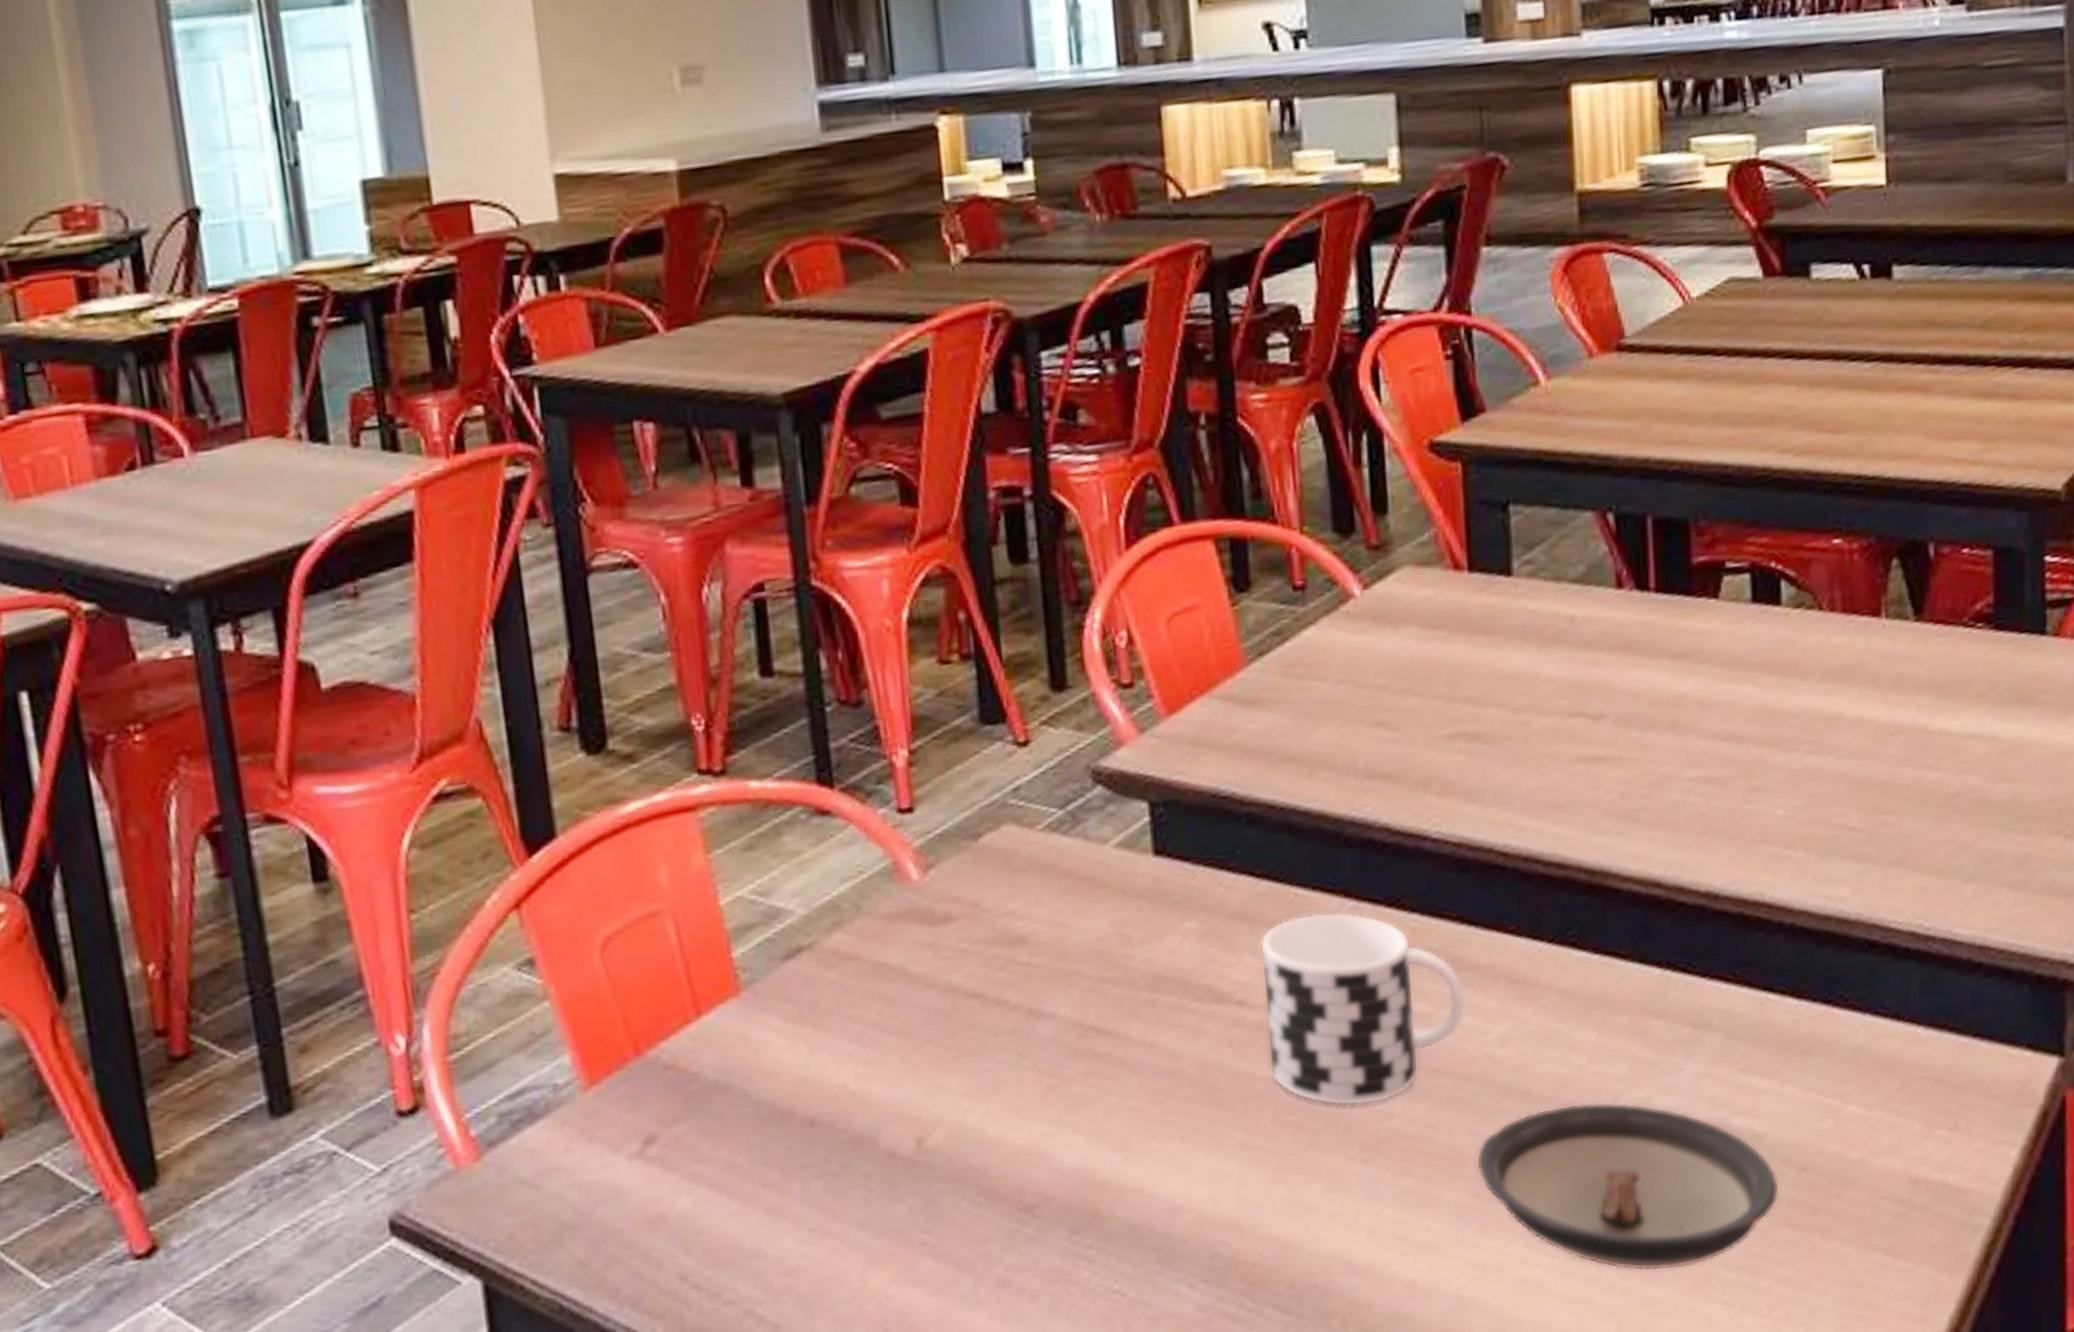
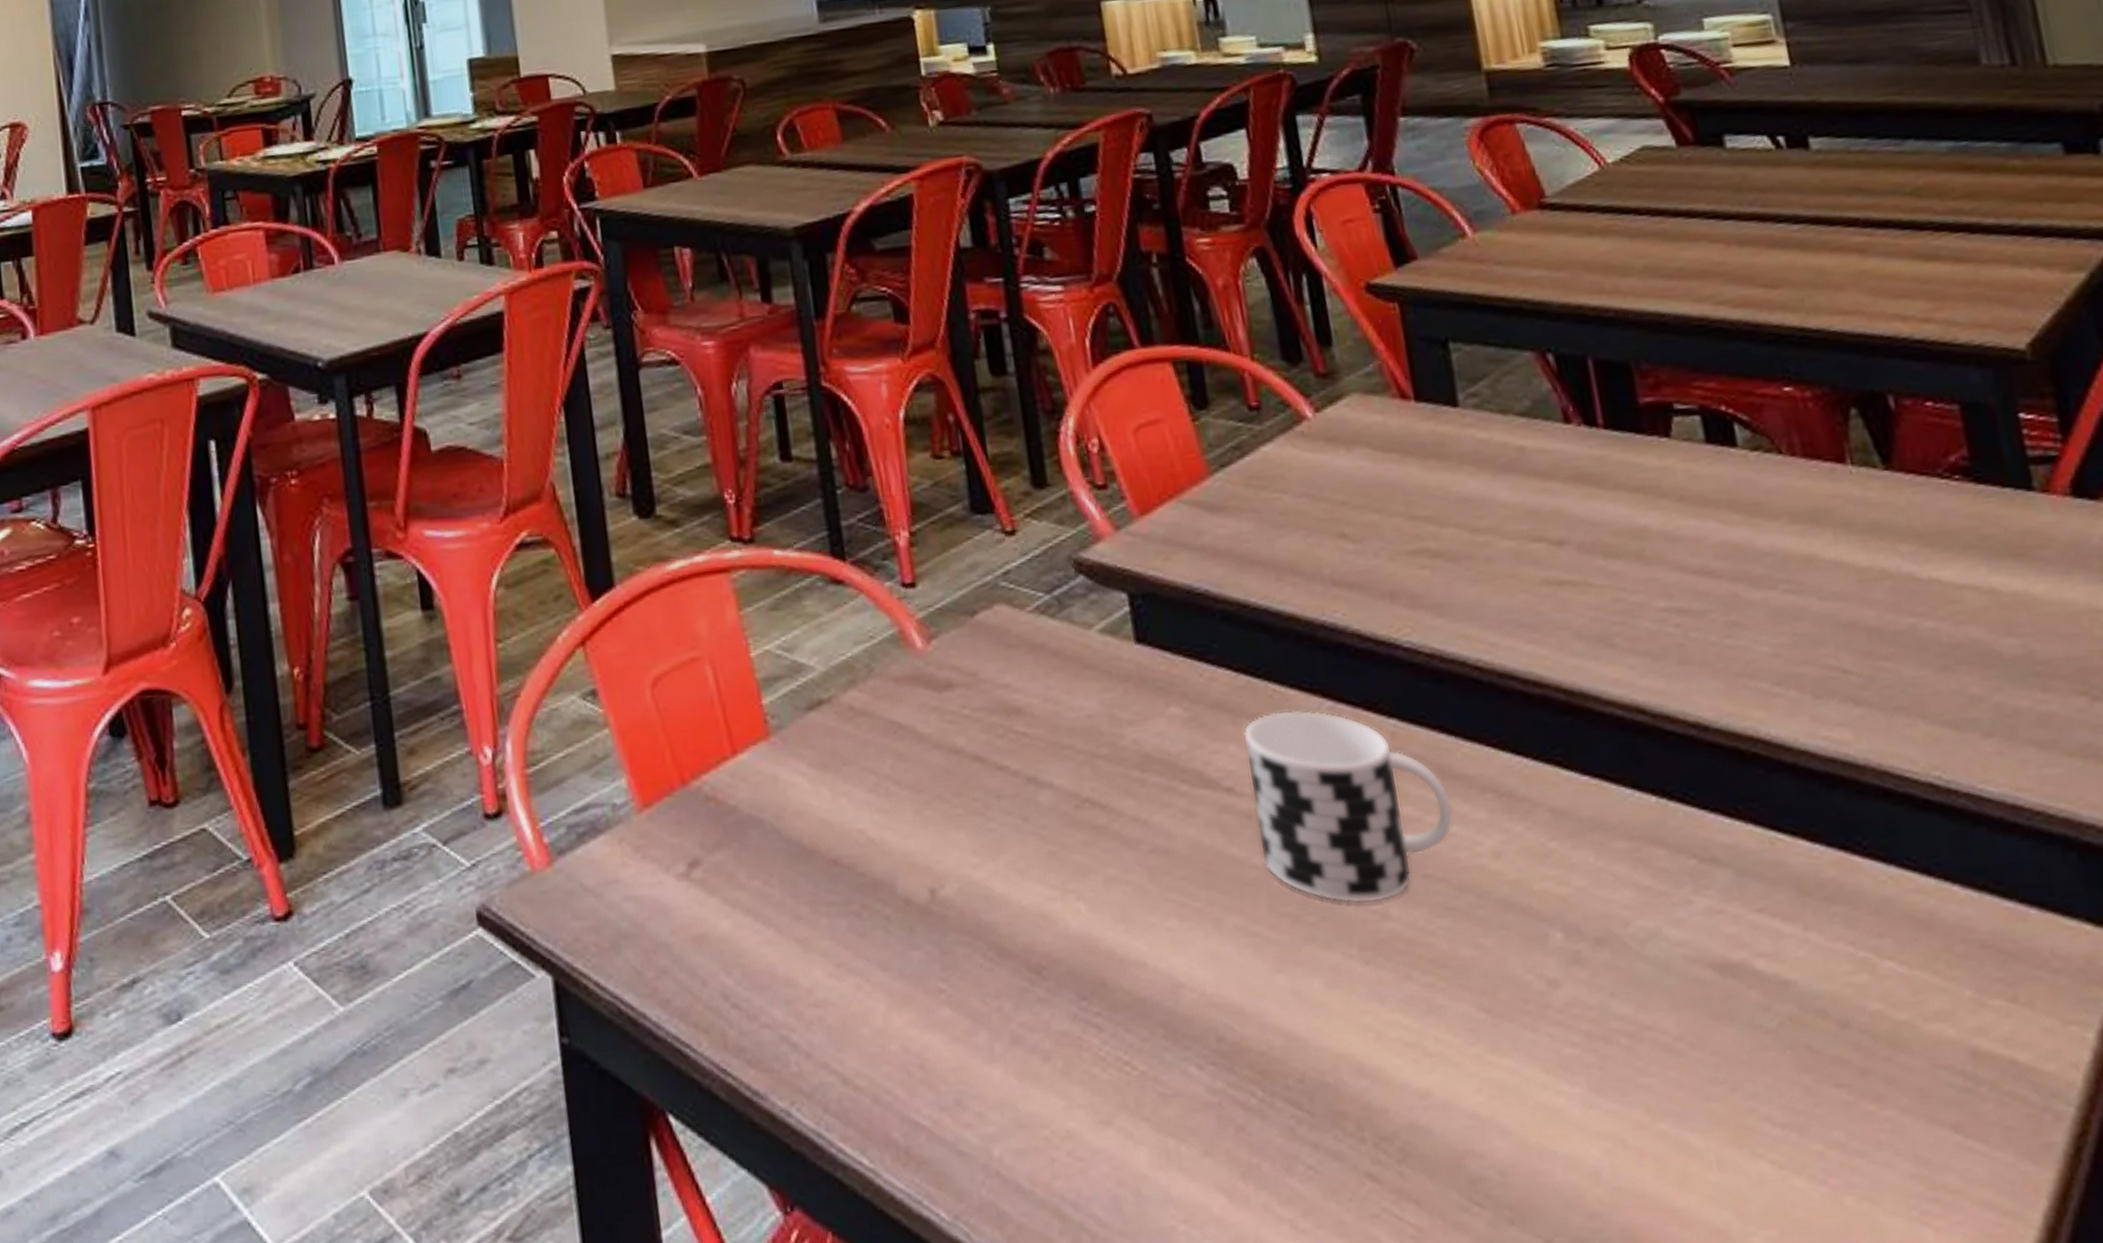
saucer: present [1476,1102,1780,1271] -> none [1481,926,1819,1117]

